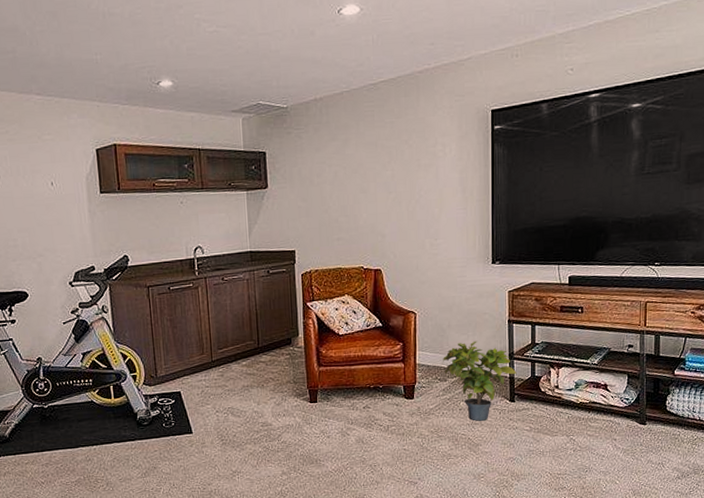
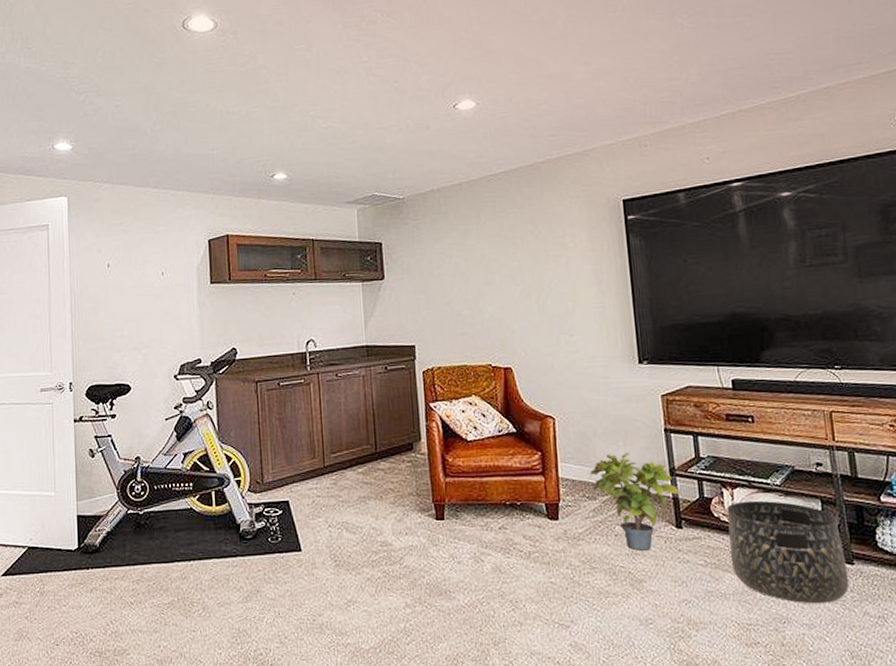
basket: none [550,377,641,456] -> present [726,500,849,604]

